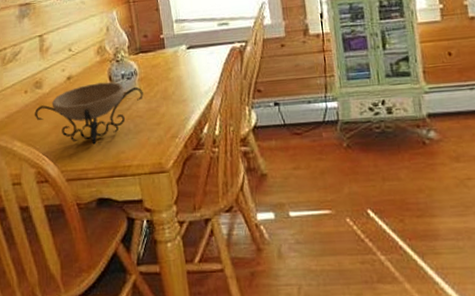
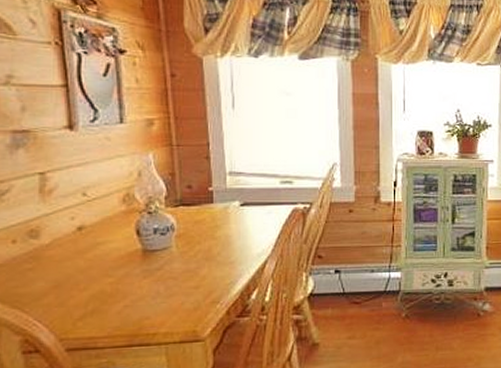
decorative bowl: present [35,81,144,145] -> none [25,236,181,309]

